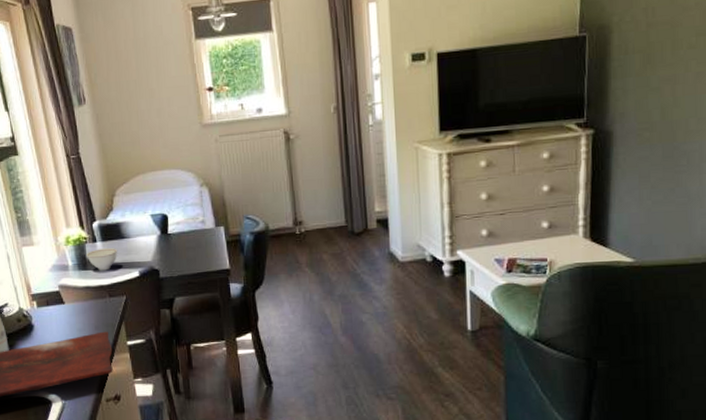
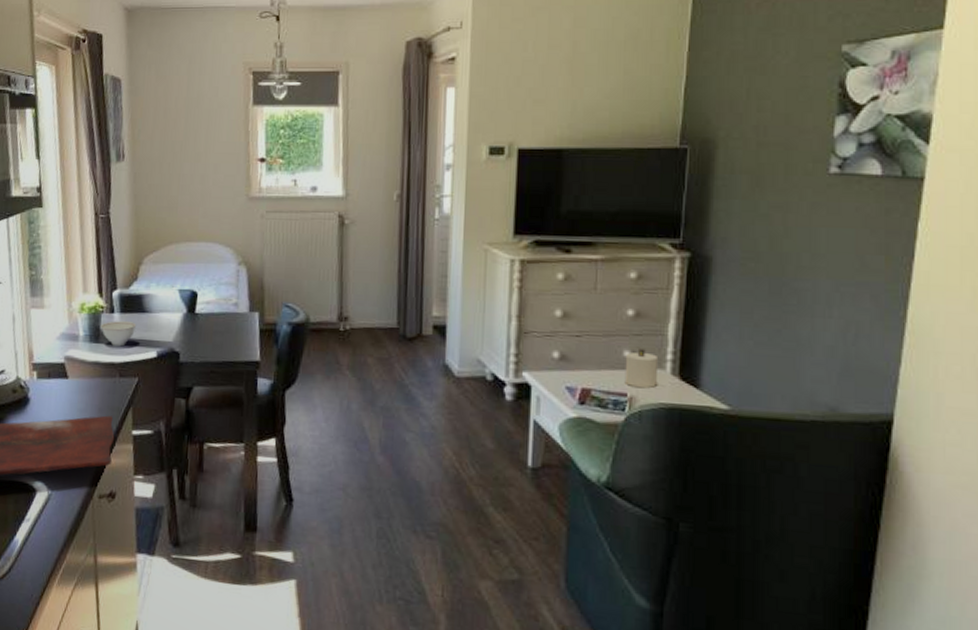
candle: none [543,218,572,253] -> present [624,348,659,389]

